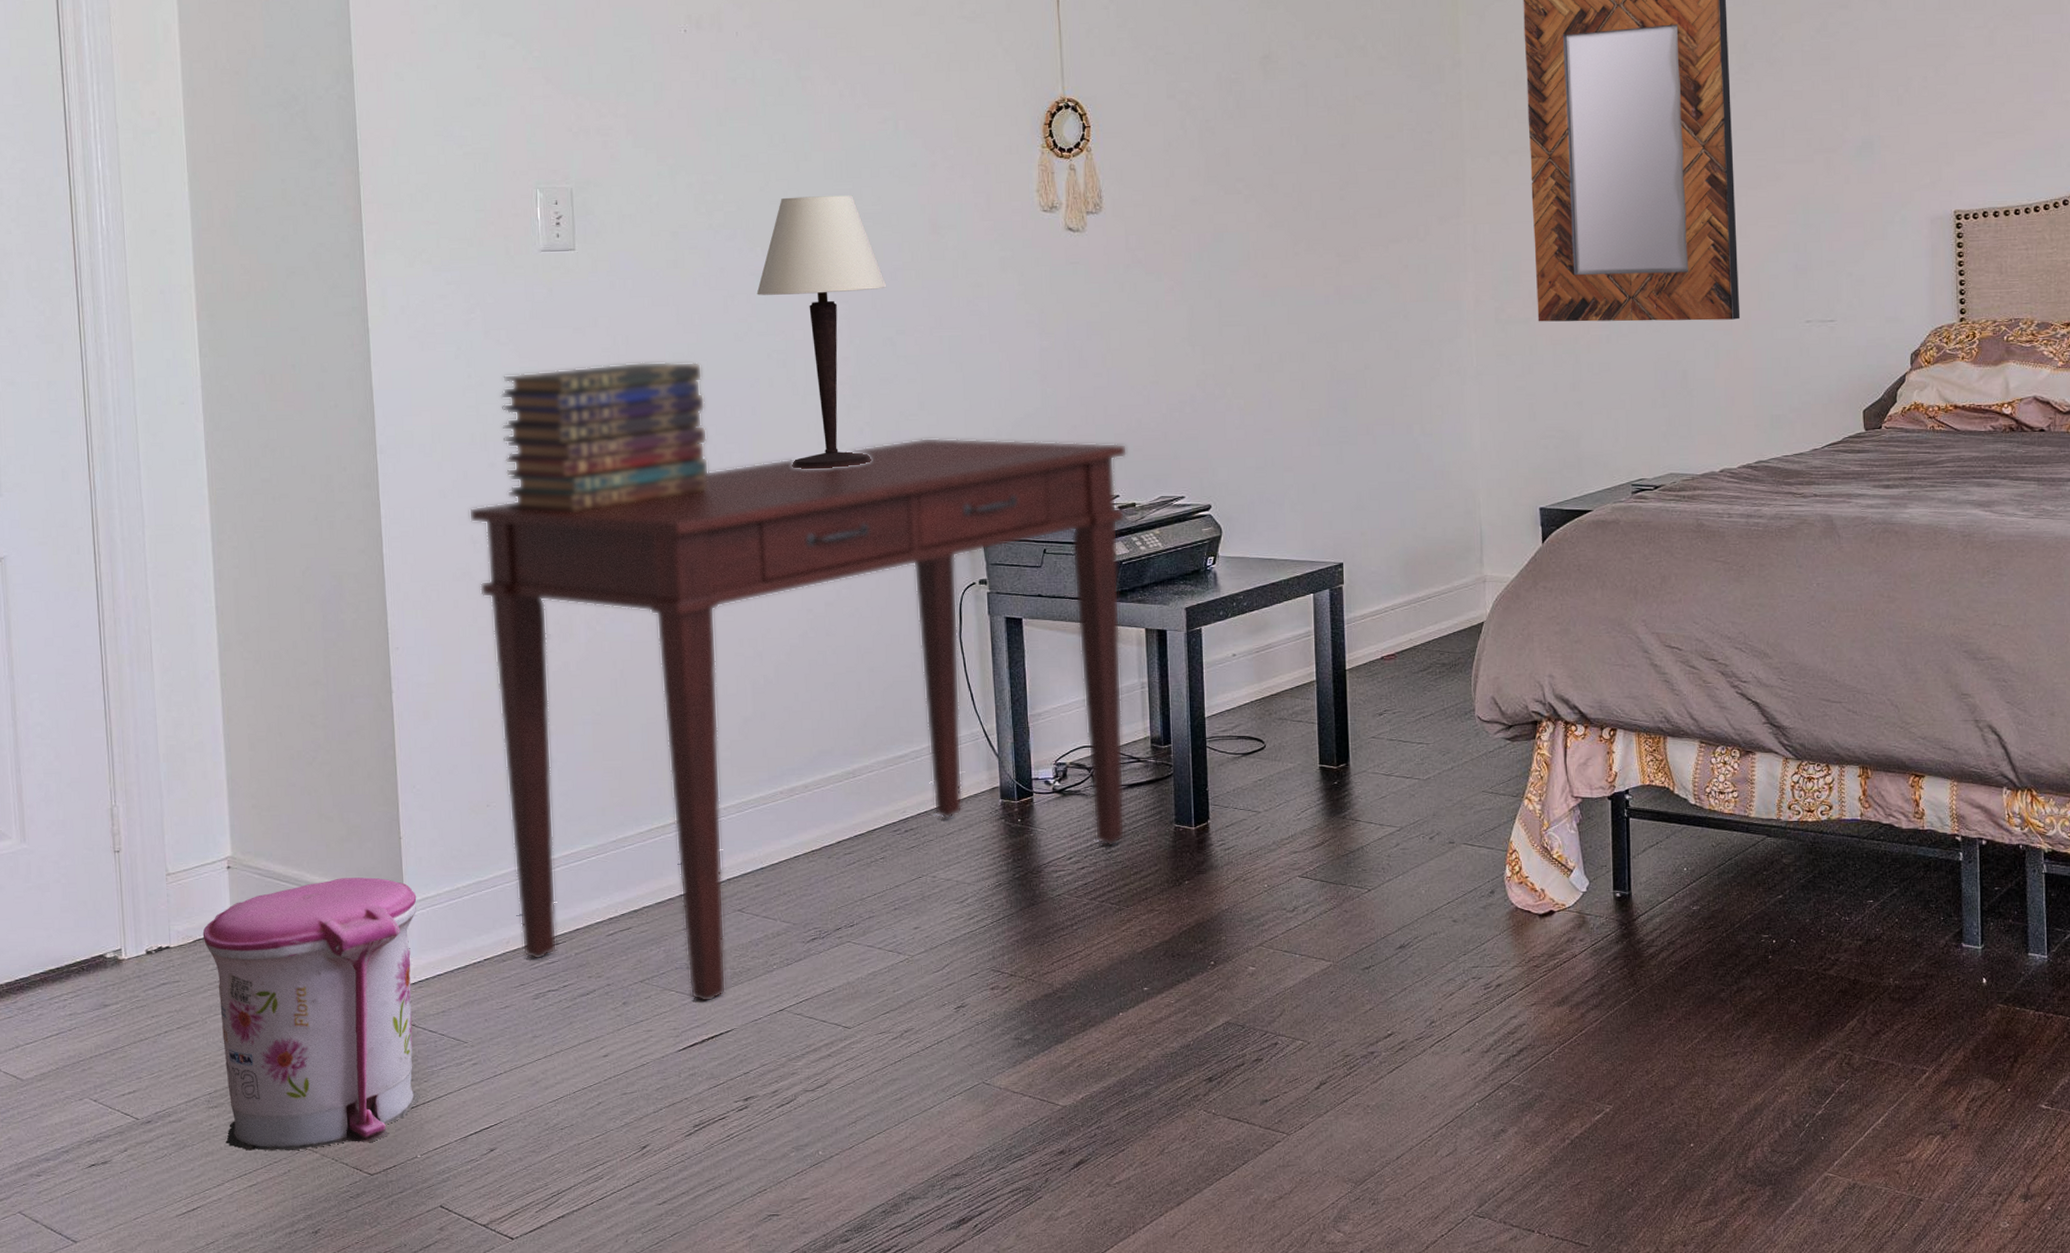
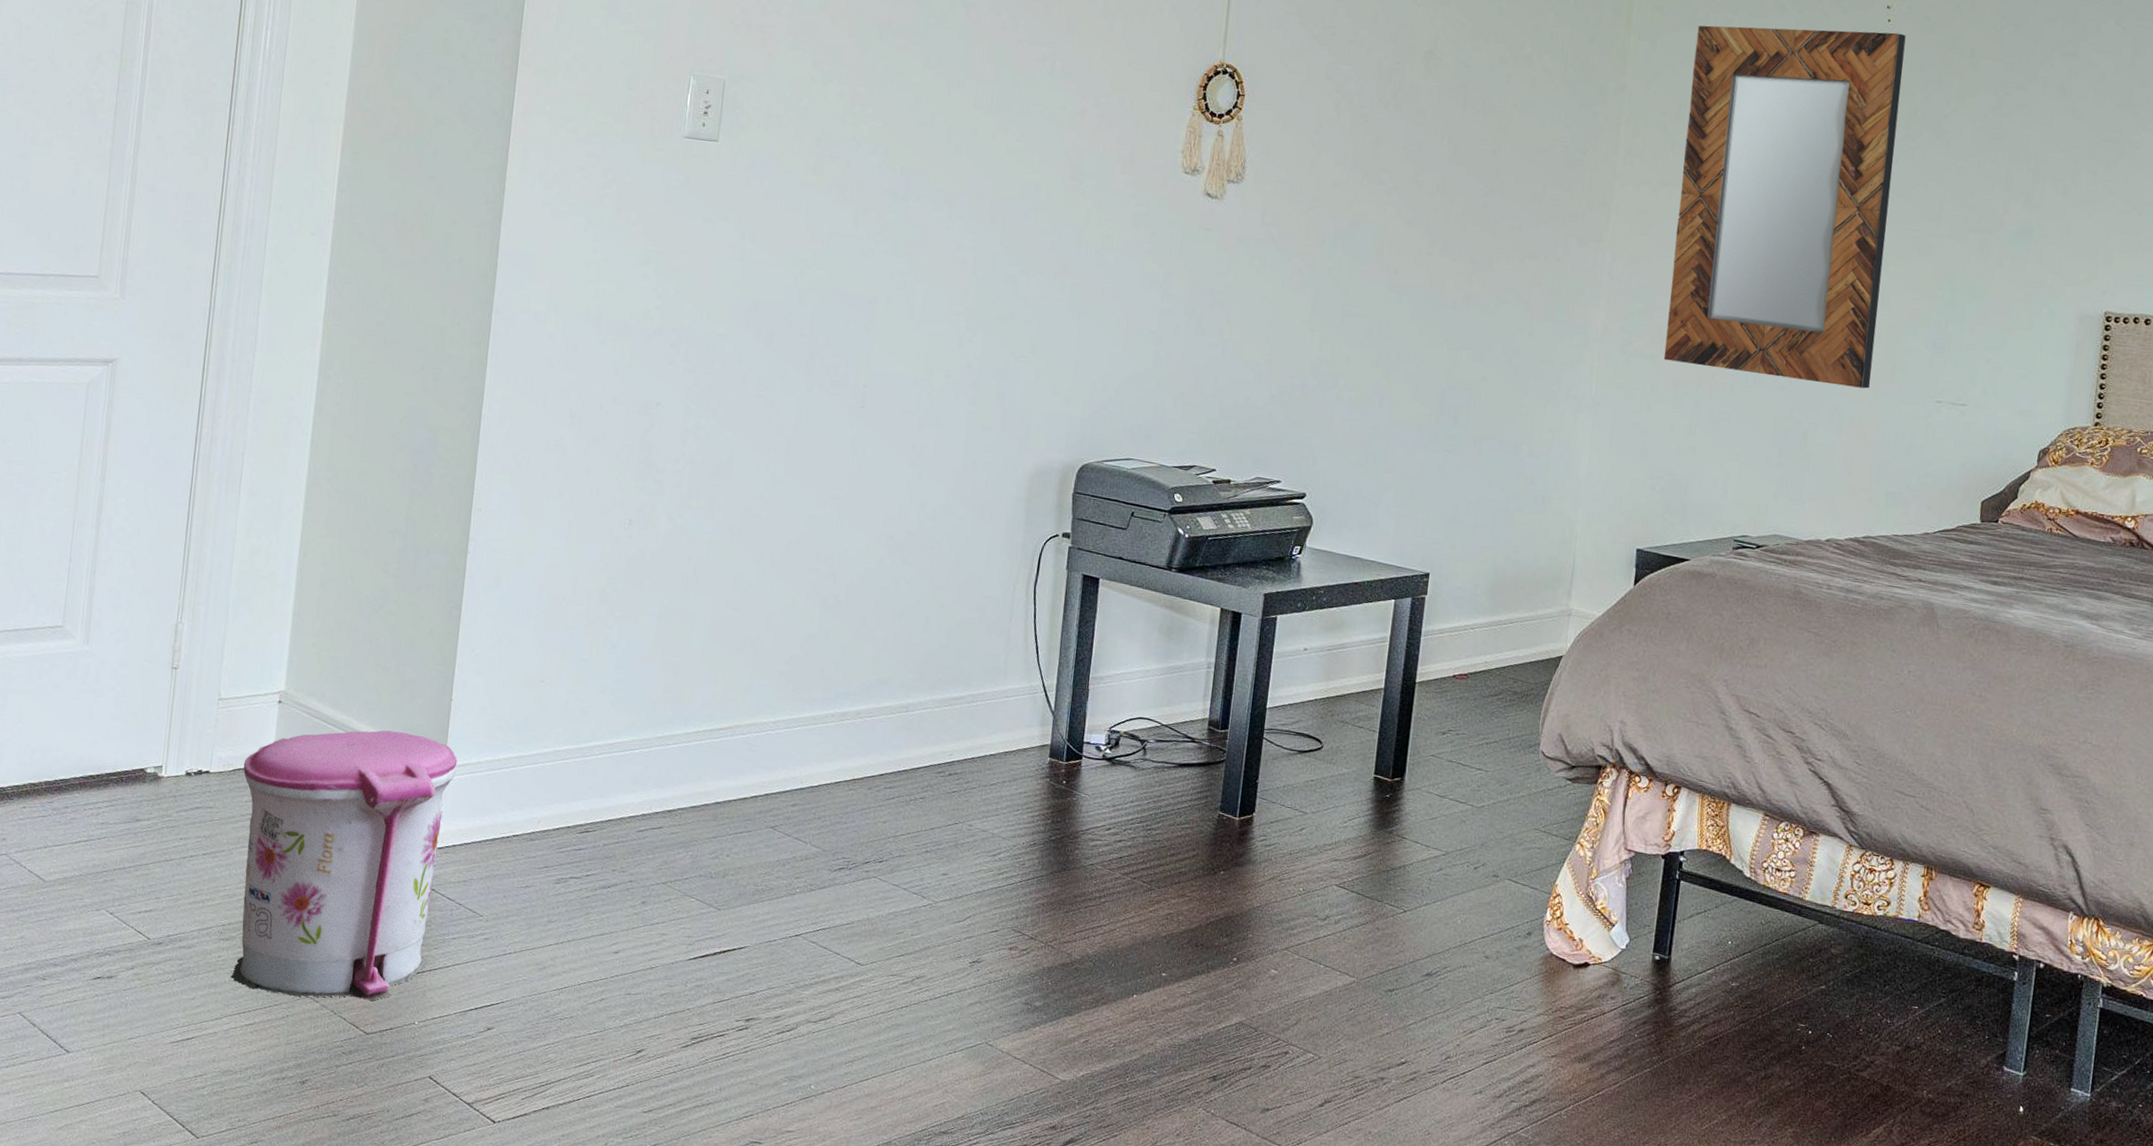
desk: present [468,437,1128,1002] -> none [552,380,1231,916]
book stack: present [500,361,710,513] -> none [612,254,824,402]
table lamp: present [756,195,887,469] -> none [889,120,1019,399]

